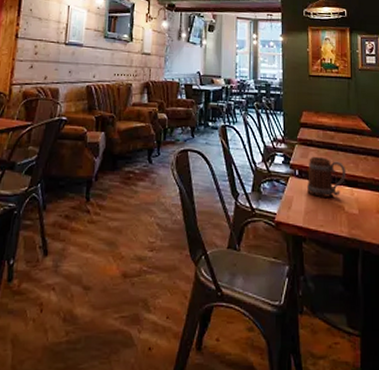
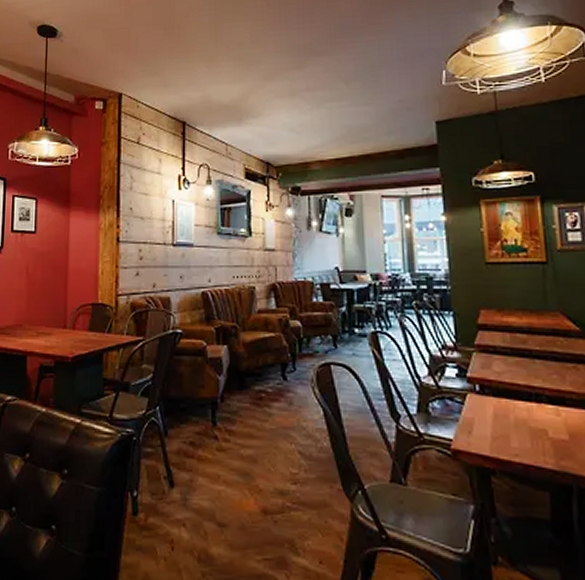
beer mug: present [306,156,346,197] -> none [491,366,548,419]

